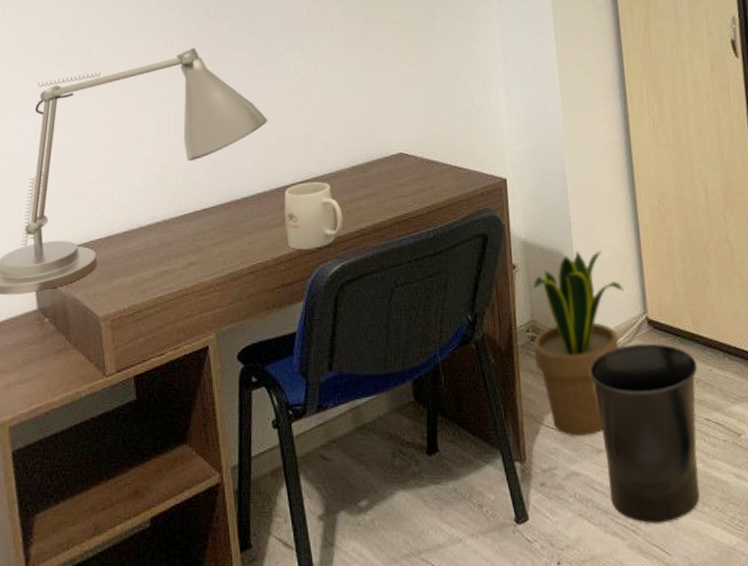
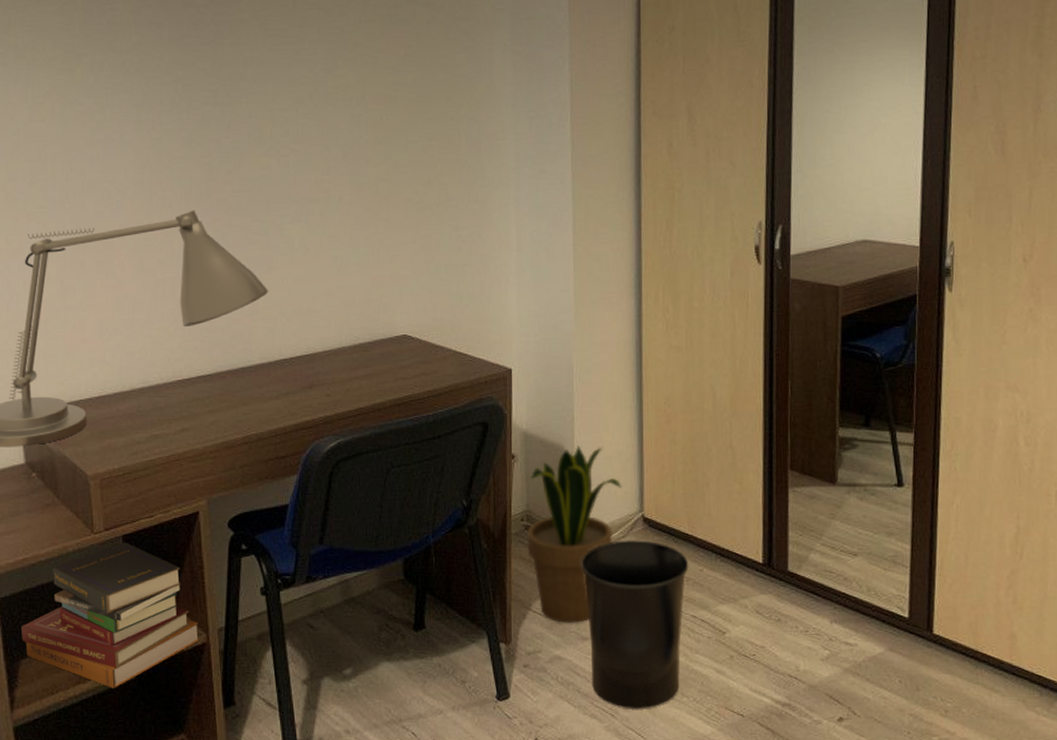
books: none [36,383,214,539] -> present [22,542,200,688]
mug: present [283,181,343,250] -> none [281,357,342,425]

